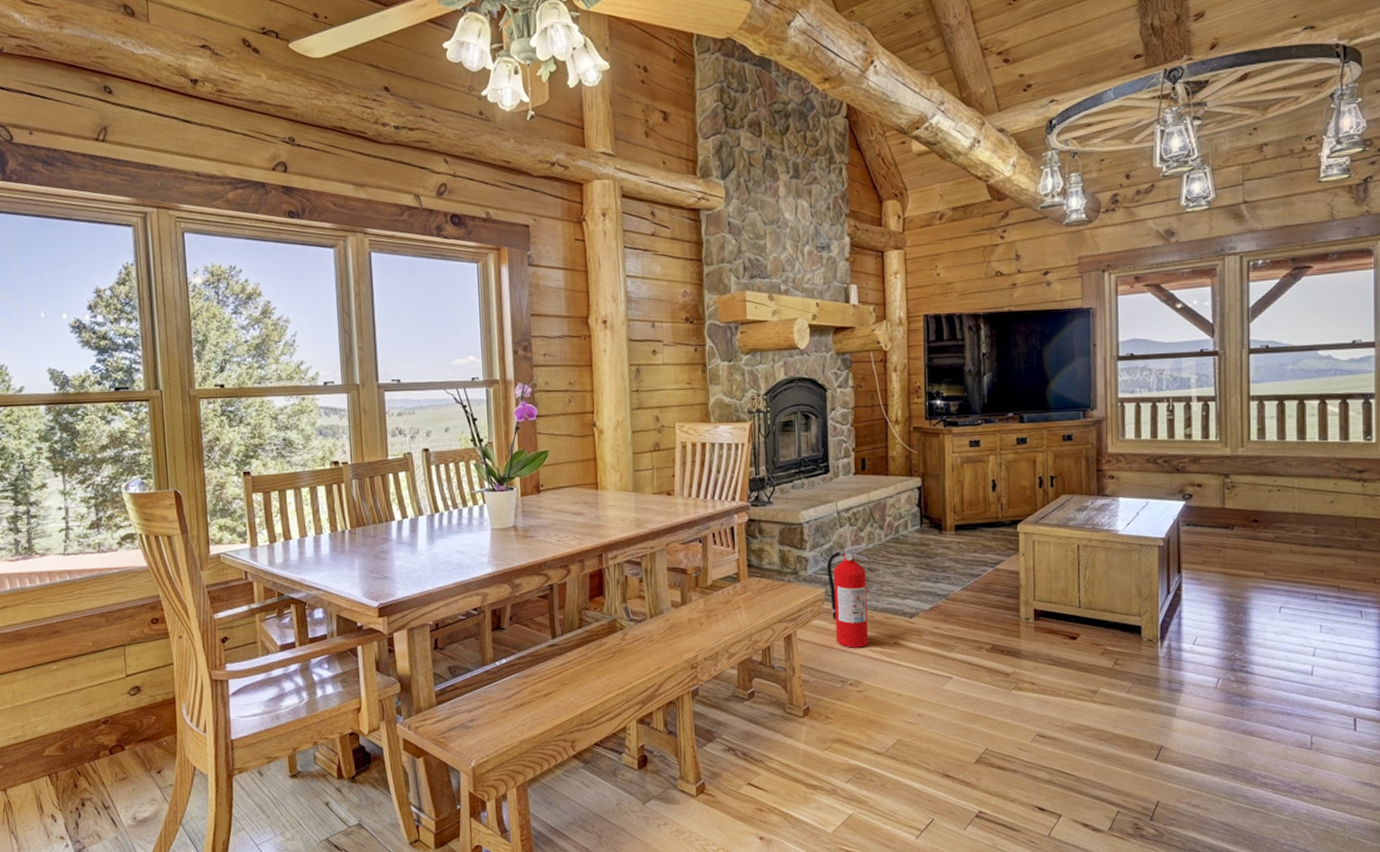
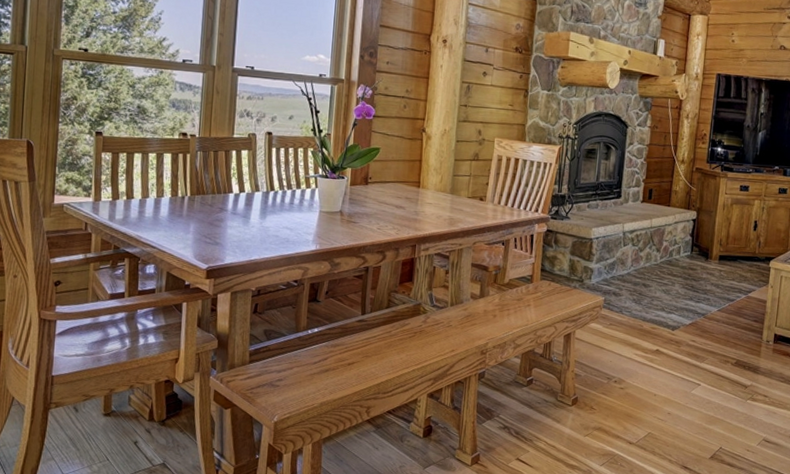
fire extinguisher: present [826,544,870,648] -> none [607,262,645,351]

